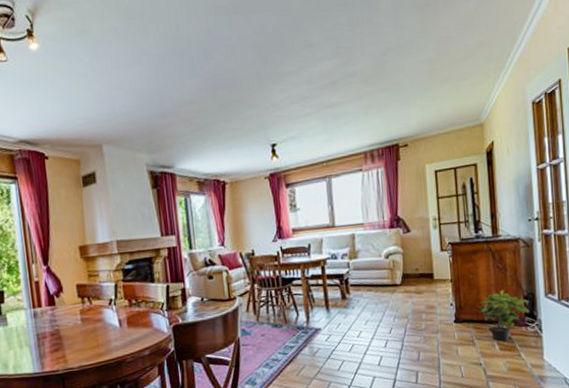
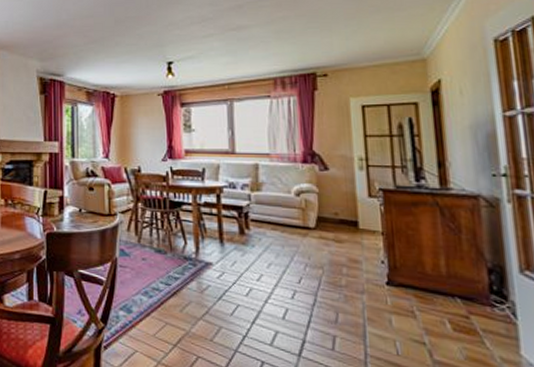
potted plant: present [478,290,529,341] -> none [421,255,496,321]

